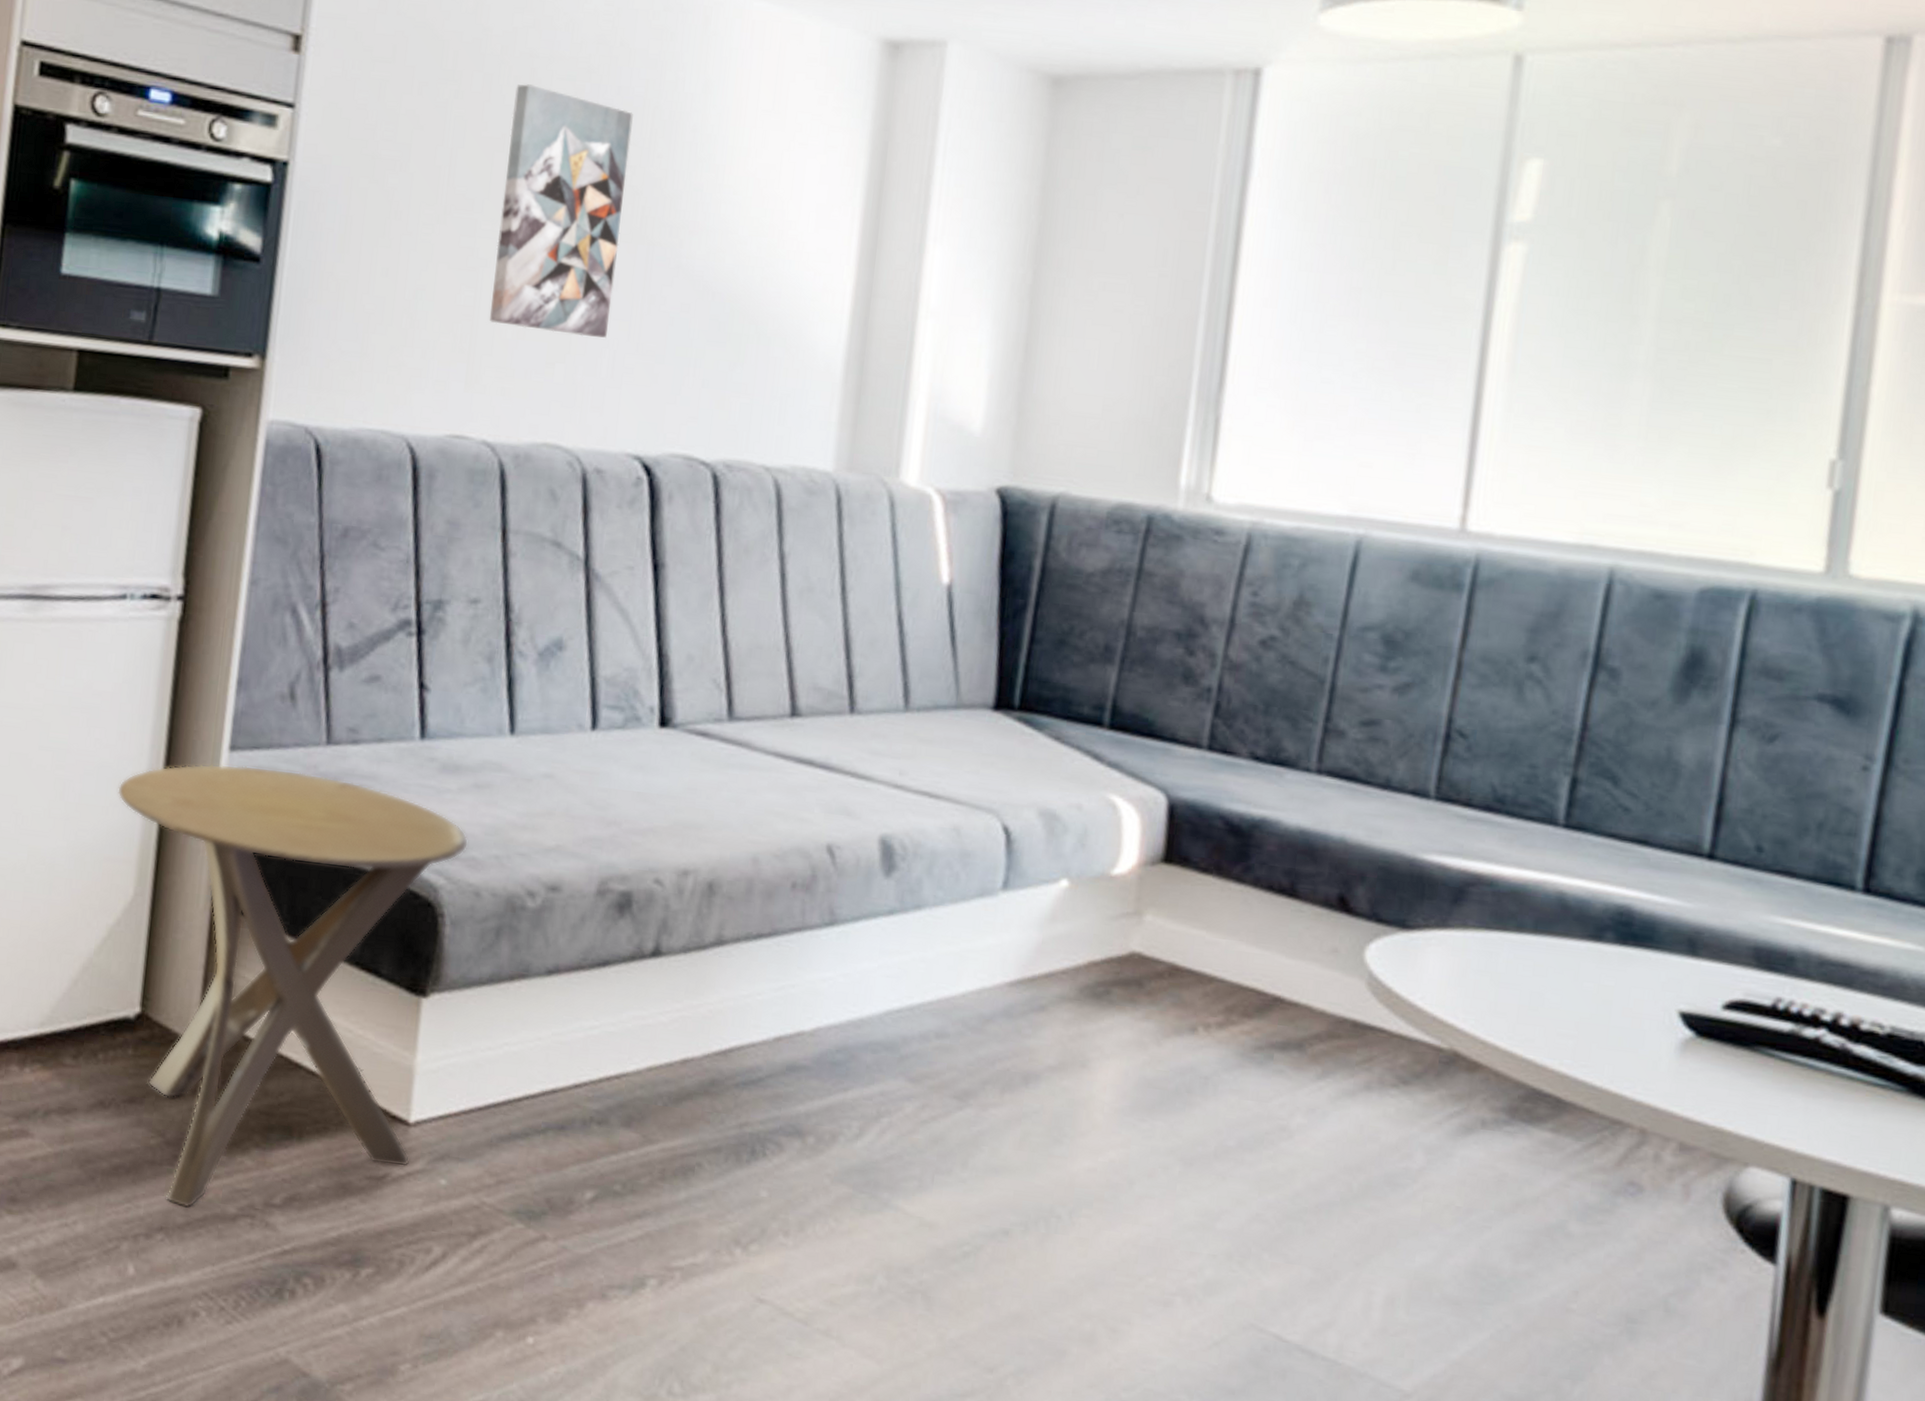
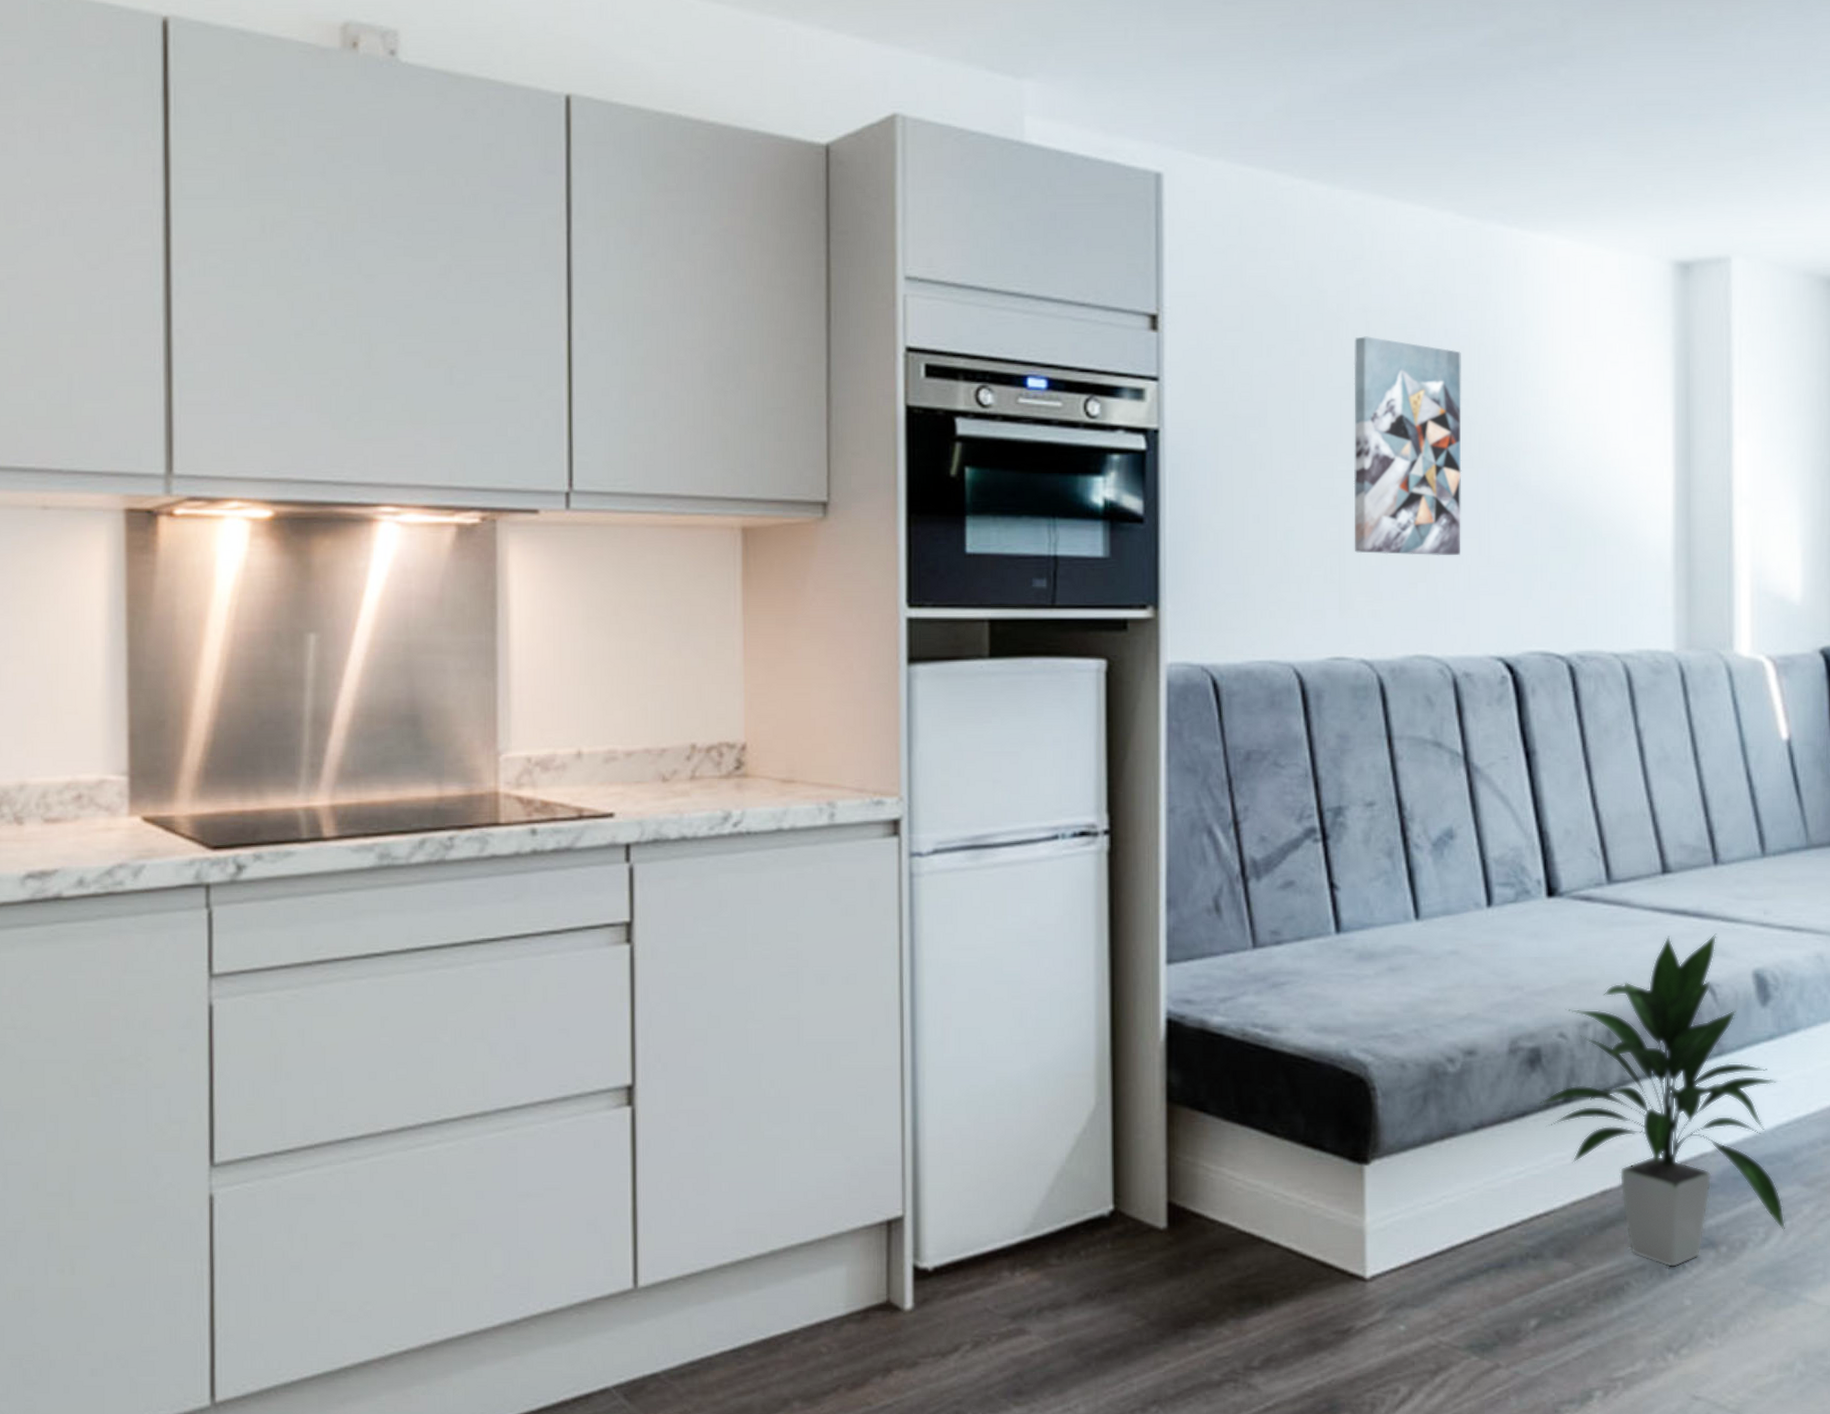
side table: present [117,764,469,1208] -> none [1070,975,1390,1380]
indoor plant: none [622,786,897,1154] -> present [1537,933,1786,1268]

